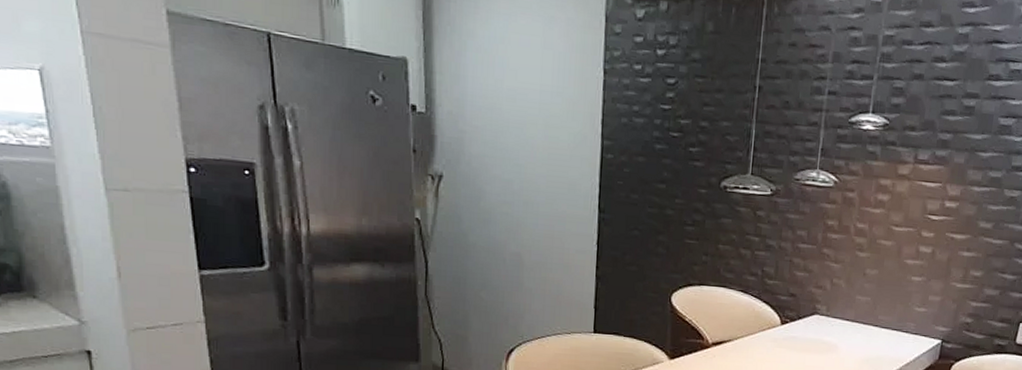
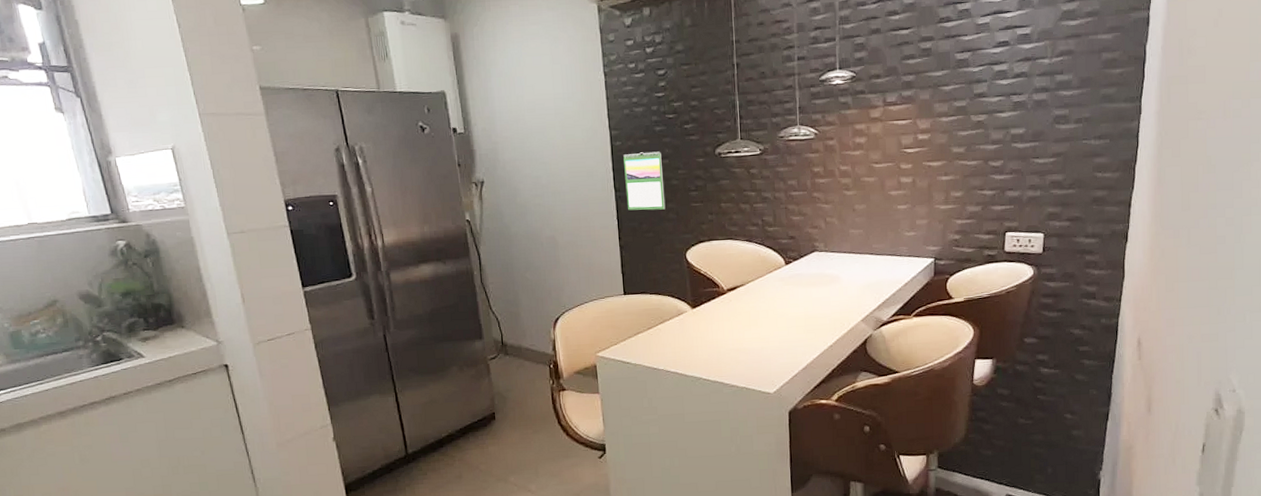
calendar: none [611,170,658,242] -> present [623,151,666,211]

